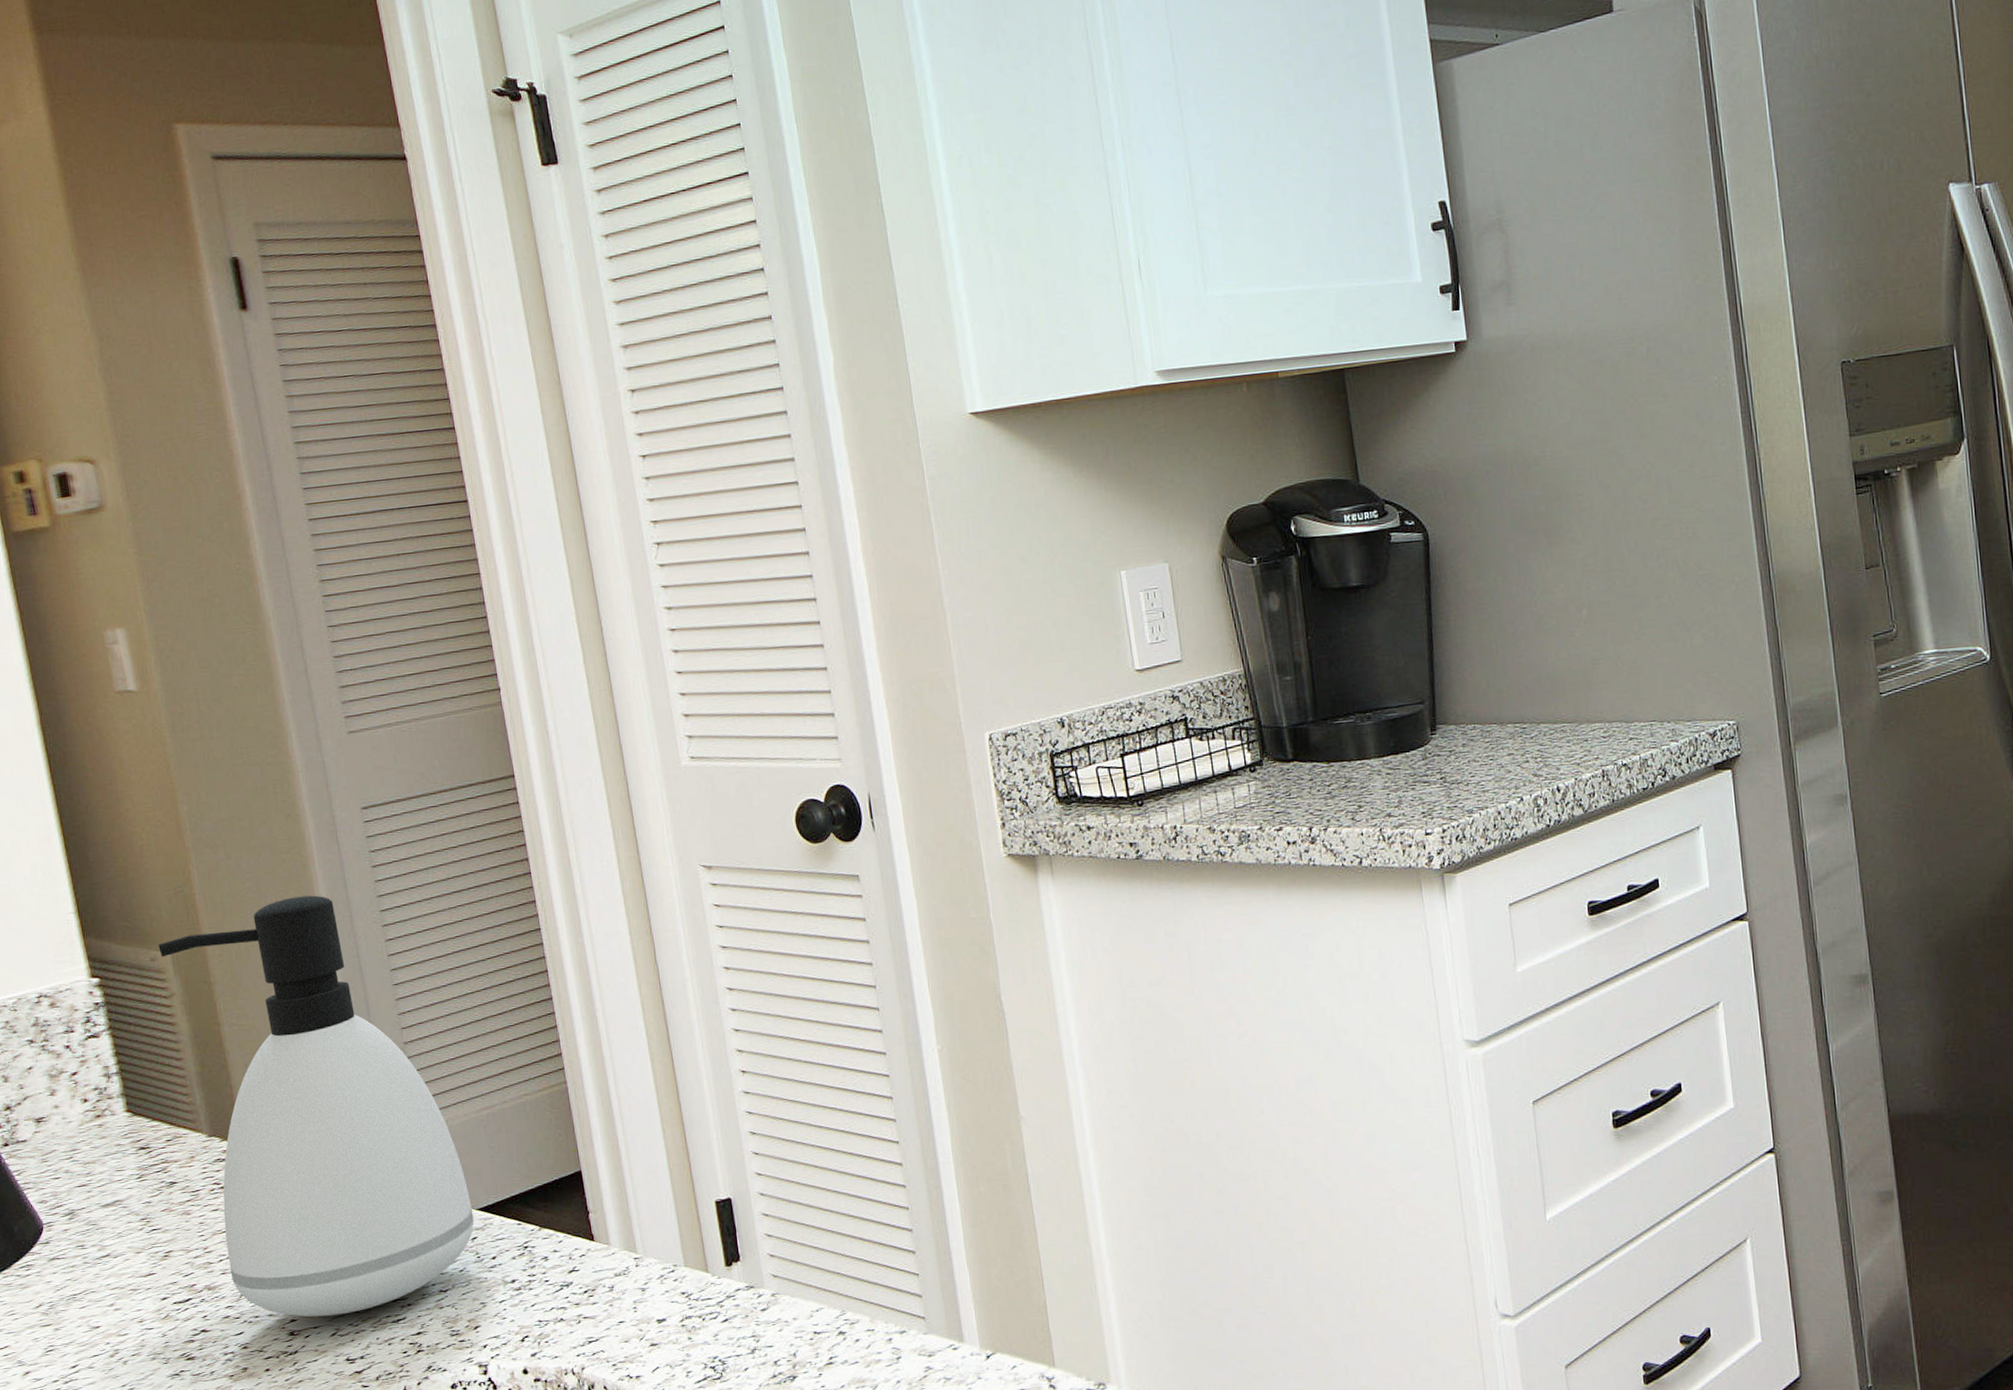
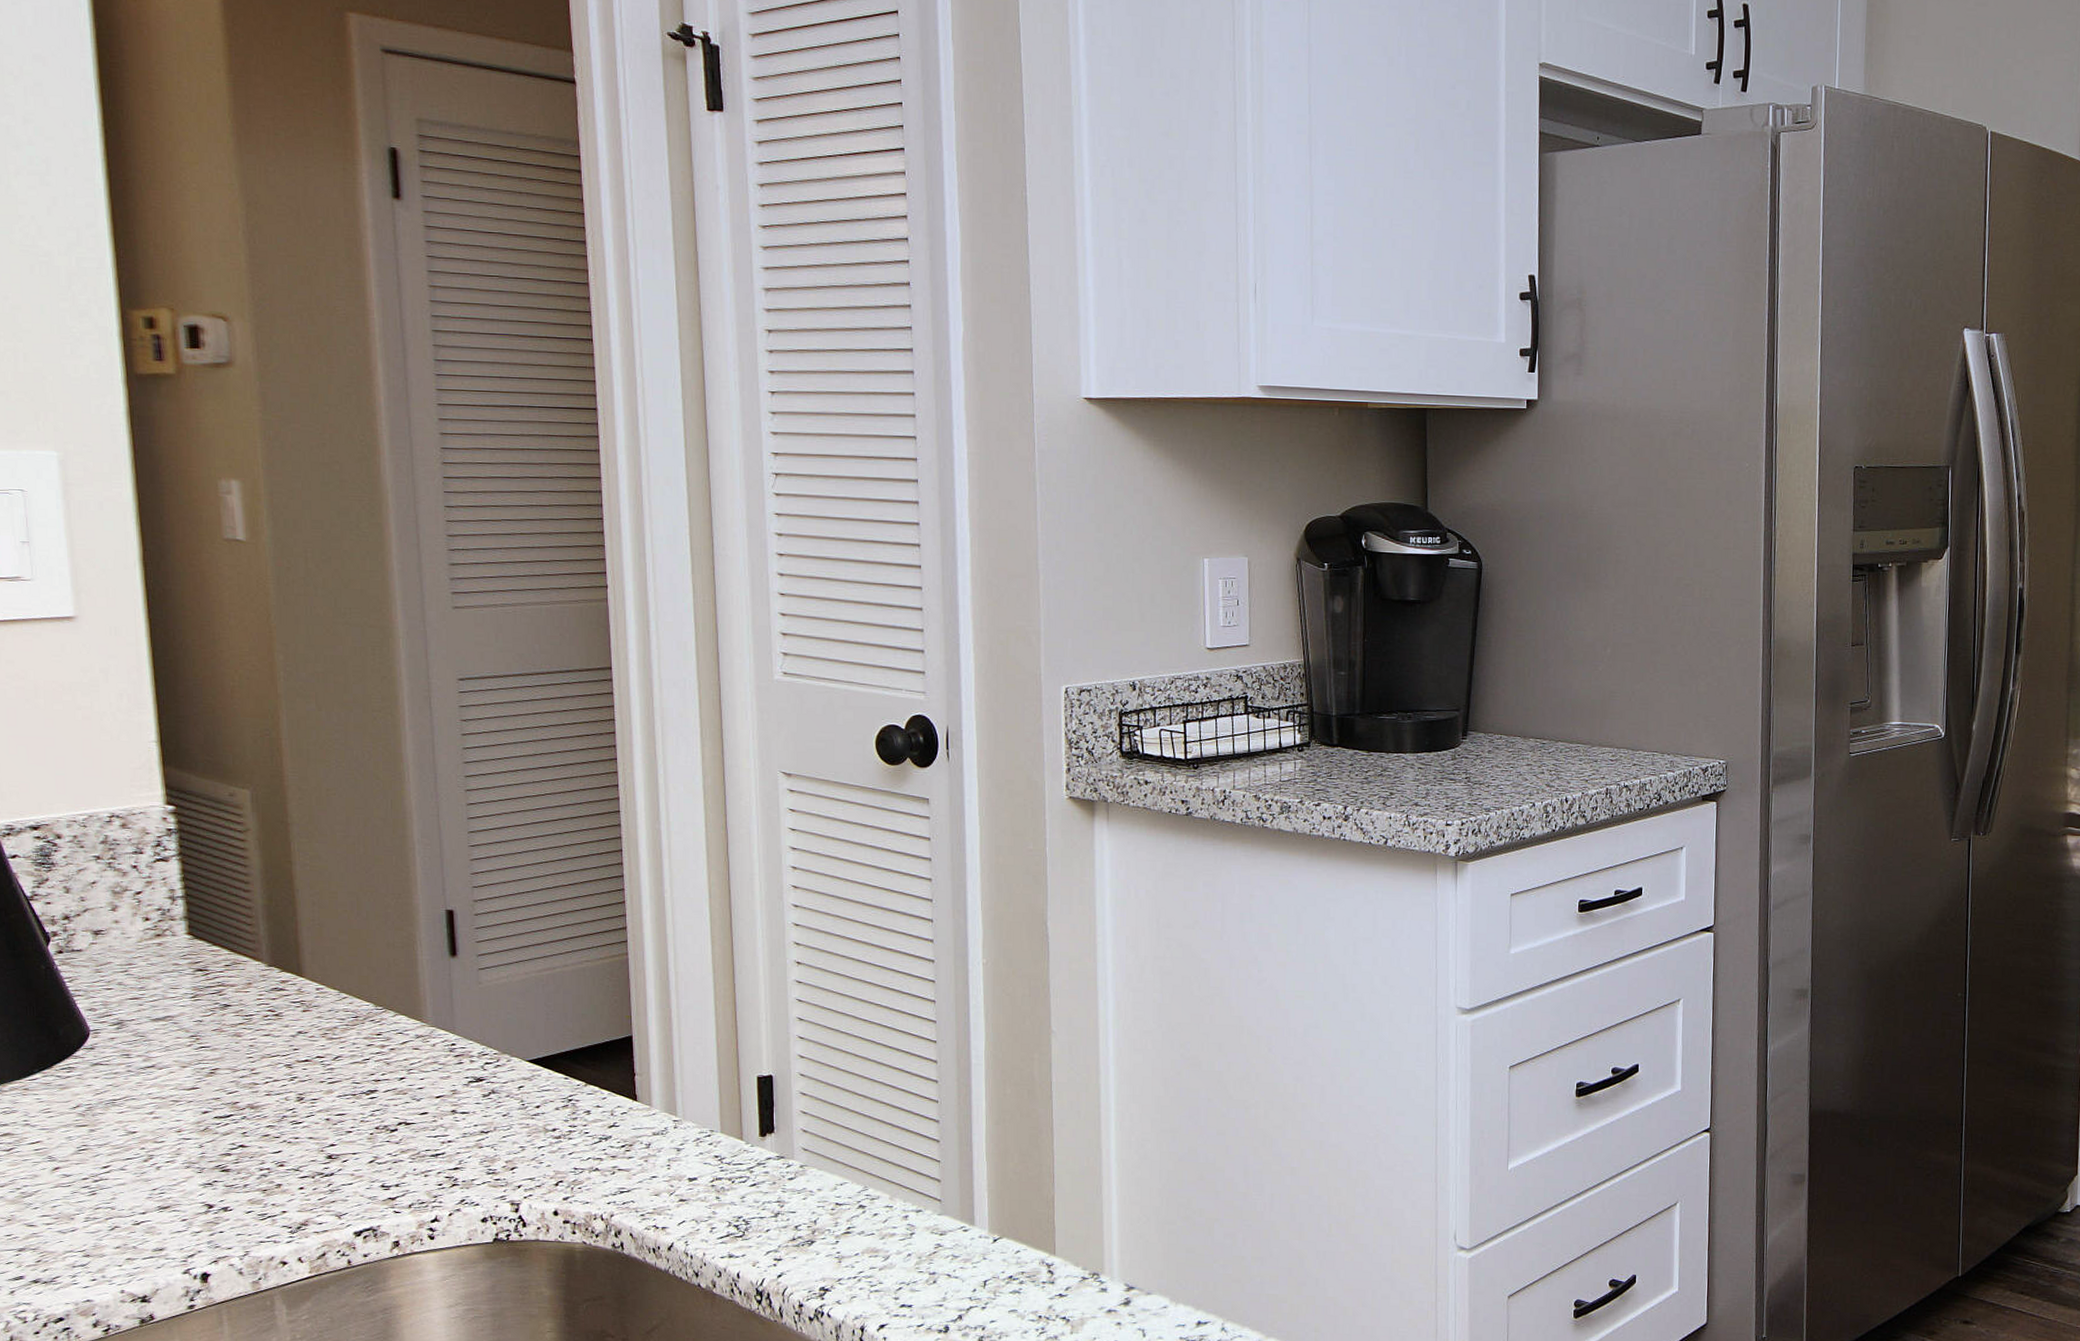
soap dispenser: present [158,895,475,1317] -> none [239,753,523,1145]

